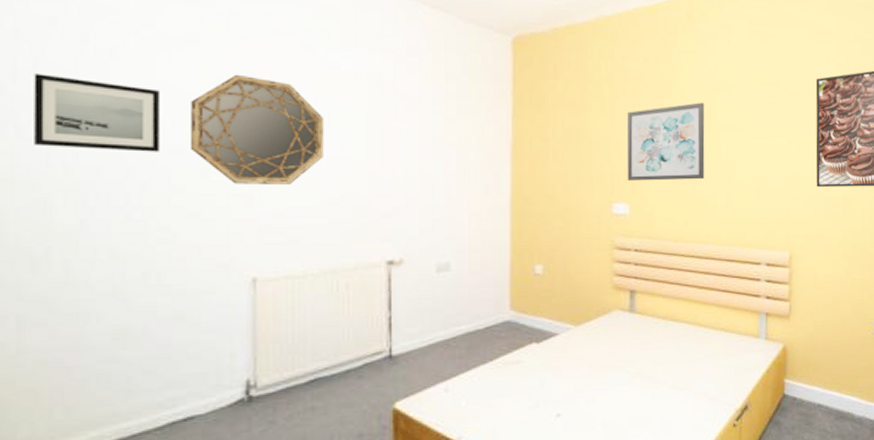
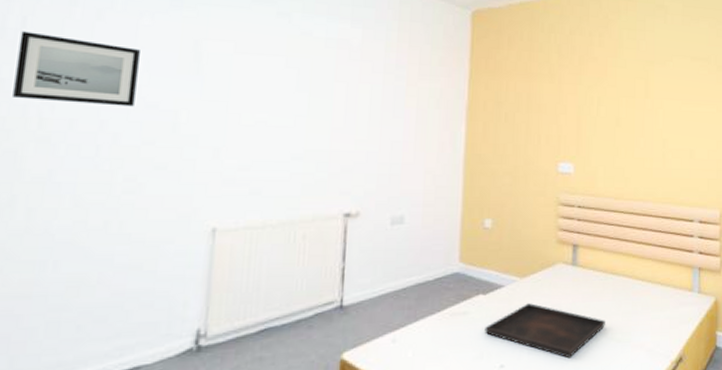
home mirror: present [189,74,324,184] -> none [163,36,294,139]
serving tray: none [540,351,666,407] -> present [485,303,605,359]
wall art: present [627,102,705,181] -> none [572,73,644,143]

